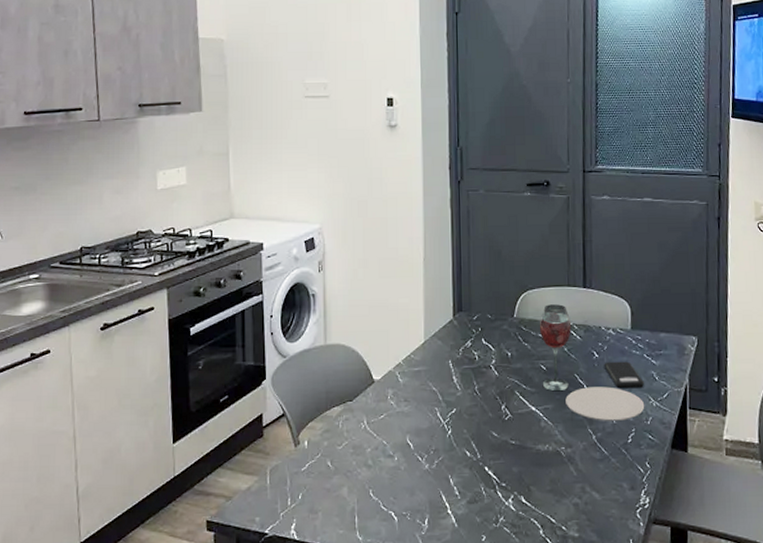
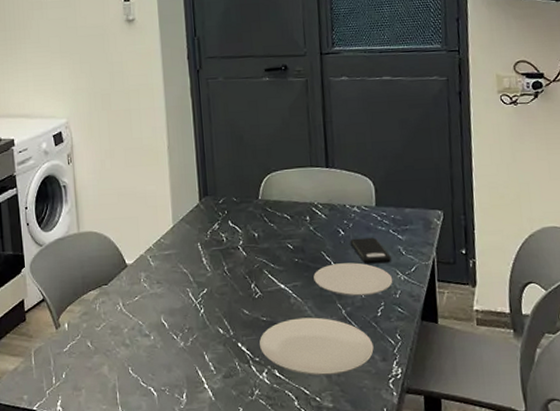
plate: none [507,442,623,503] -> present [260,317,374,375]
wineglass: present [539,304,572,392] -> none [284,185,317,269]

